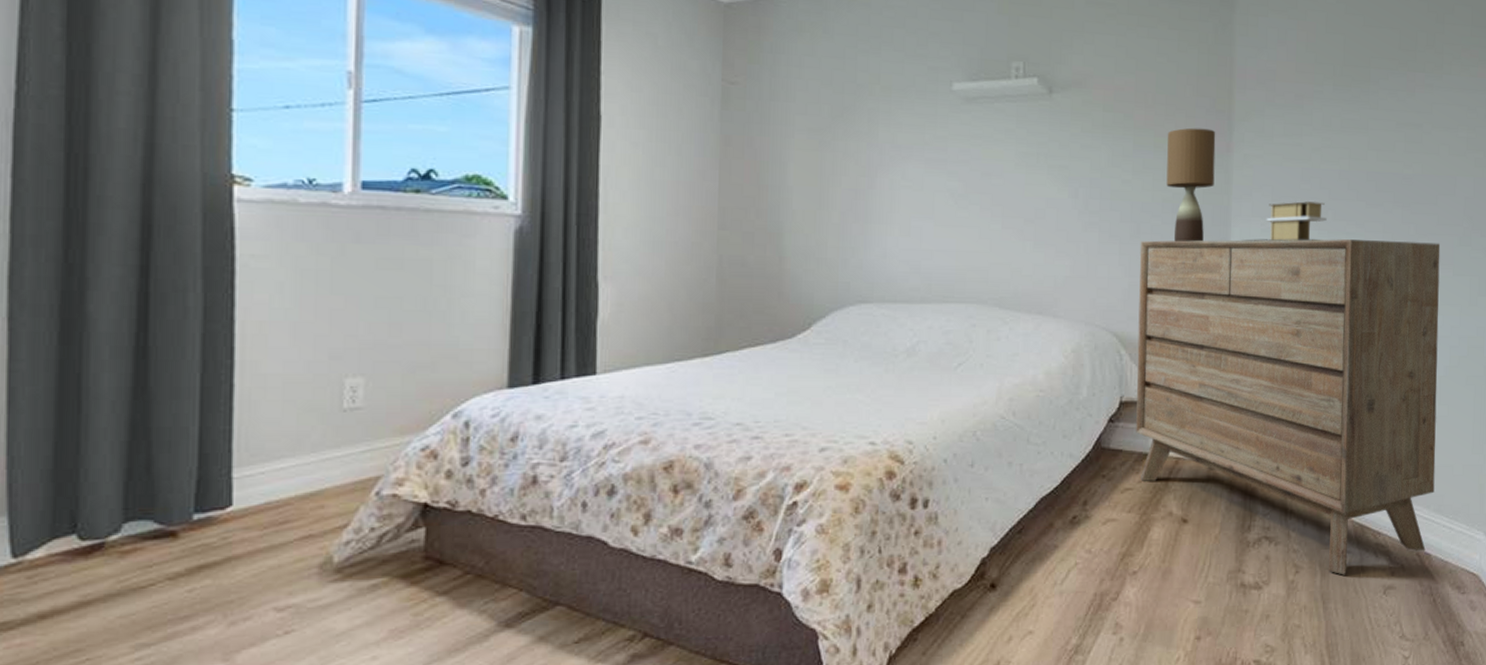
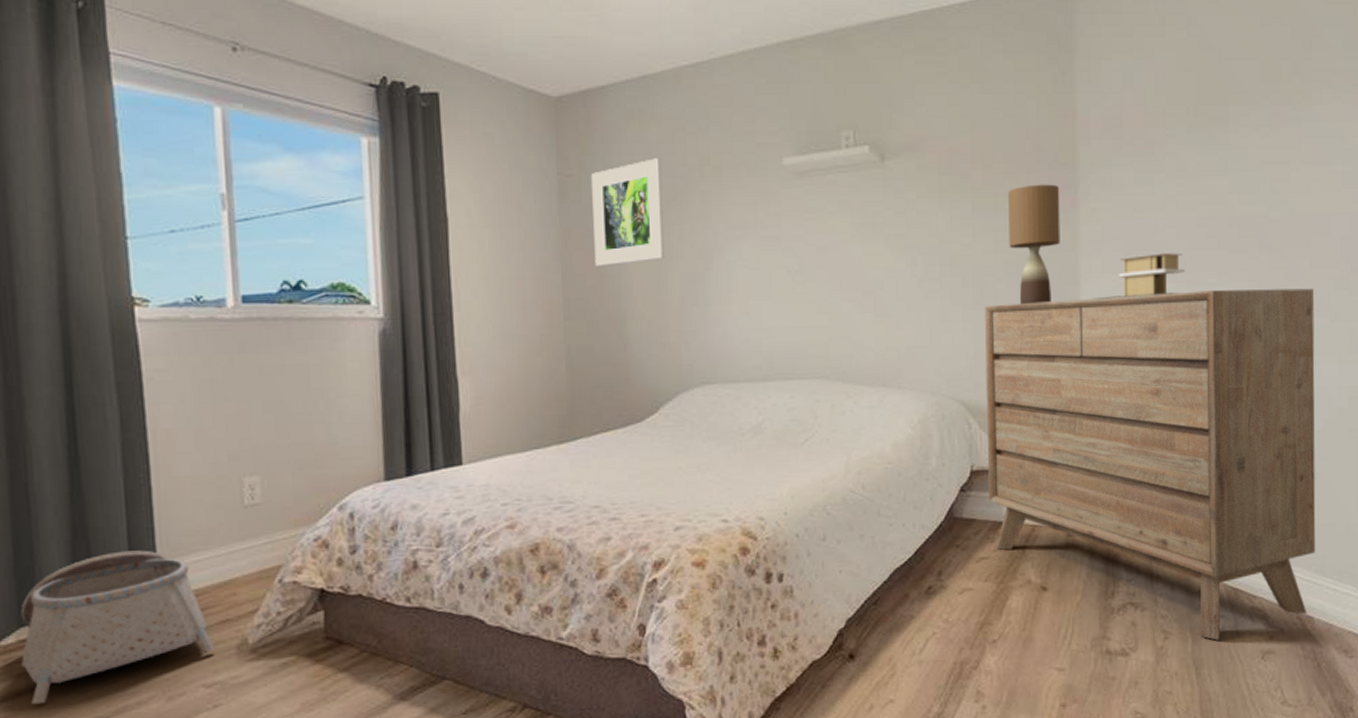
basket: none [48,455,293,629] -> present [20,550,215,705]
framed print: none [755,72,830,177] -> present [591,158,665,266]

